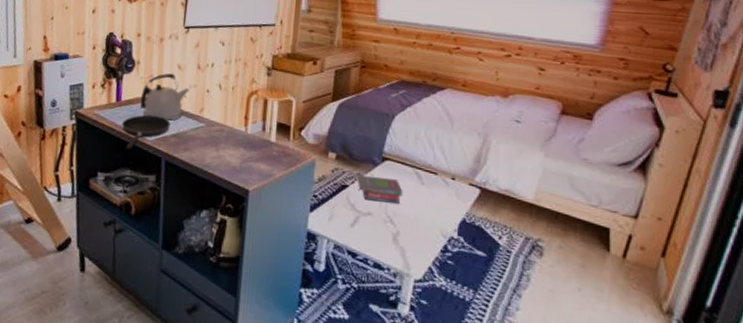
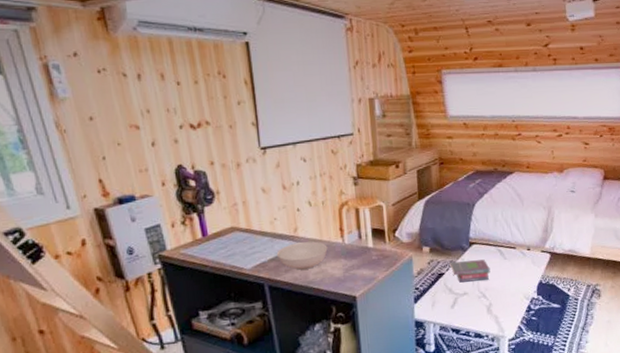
frying pan: present [122,114,171,151] -> none [214,243,267,284]
kettle: present [140,73,190,121] -> none [228,197,279,247]
bowl: none [179,123,230,152] -> present [276,241,328,270]

